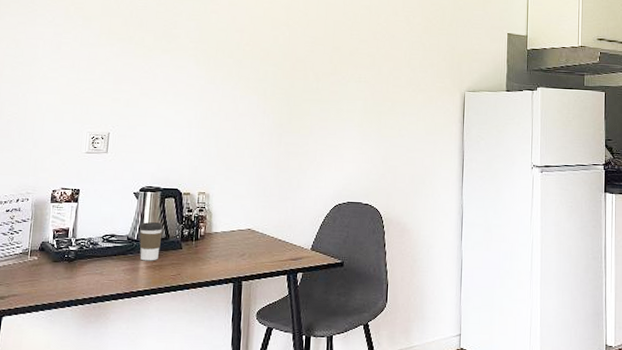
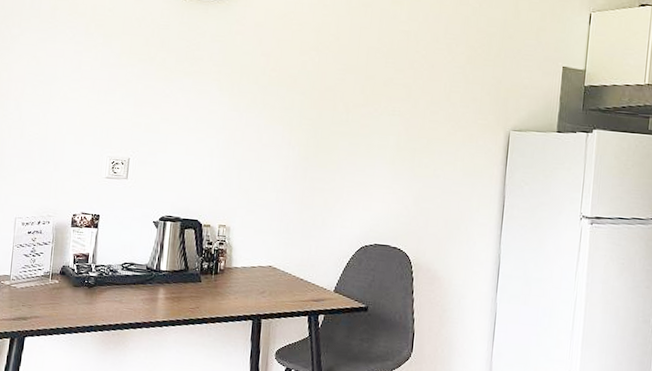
coffee cup: present [139,222,163,261] -> none [158,252,183,292]

